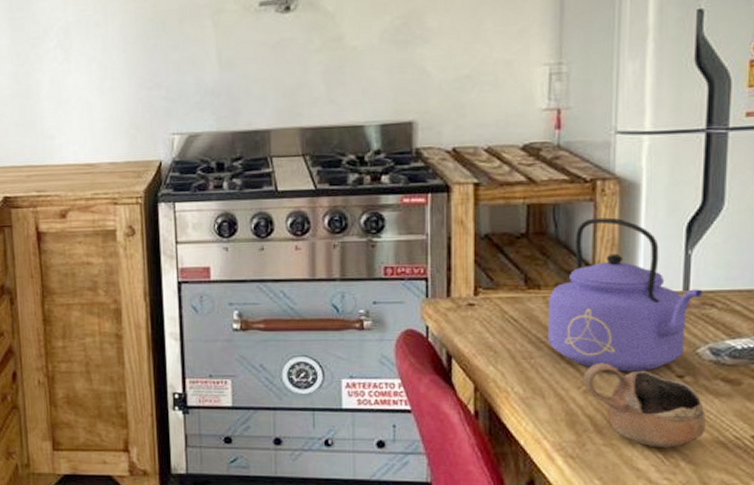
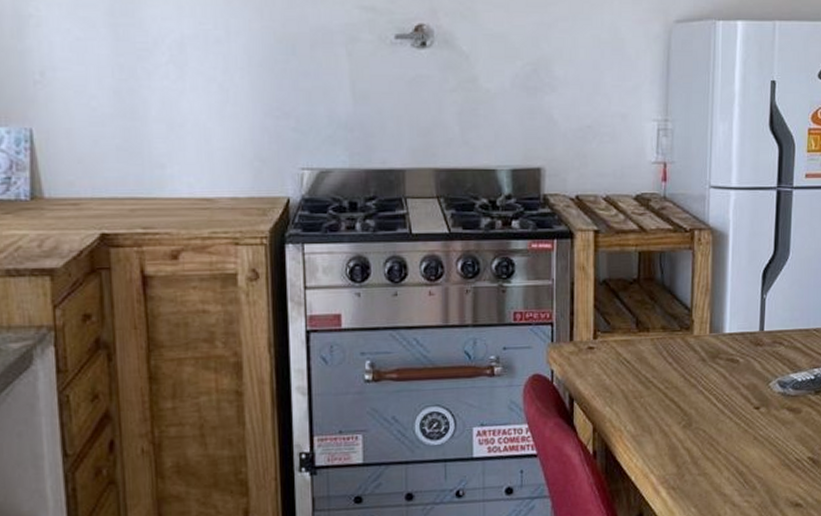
kettle: present [548,217,703,372] -> none [655,265,774,407]
cup: present [583,363,706,447] -> none [683,398,775,474]

